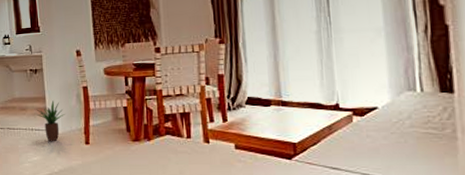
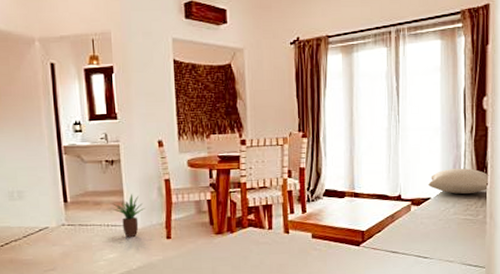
pillow: none [373,73,455,104] -> present [428,168,489,195]

